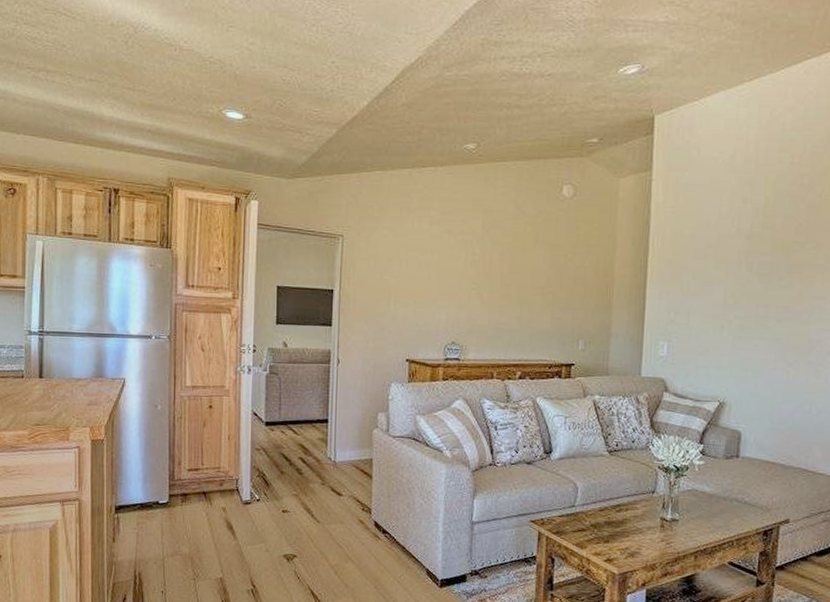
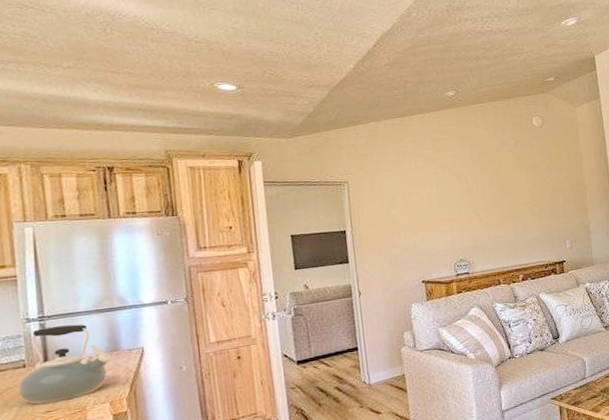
kettle: none [15,343,96,417] -> present [18,324,112,404]

